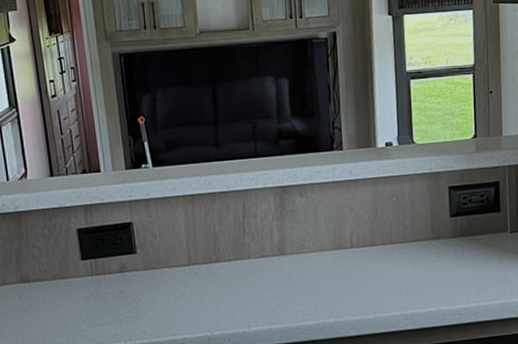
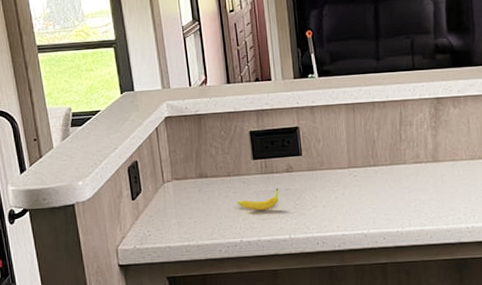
fruit: none [64,290,112,317] -> present [237,188,279,211]

